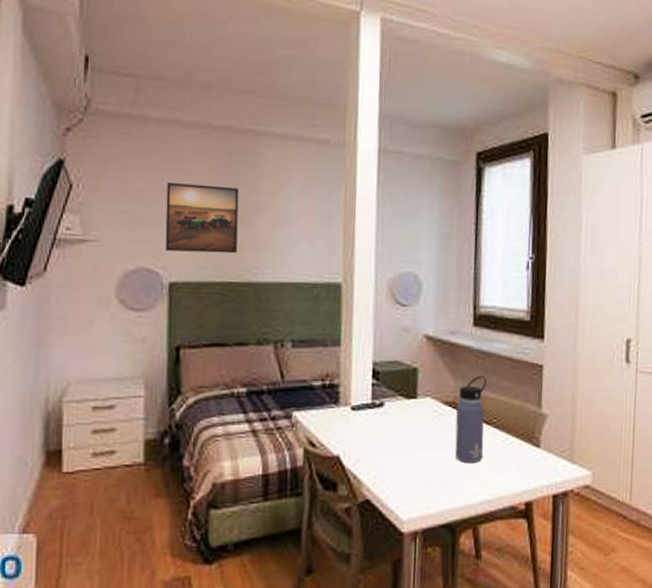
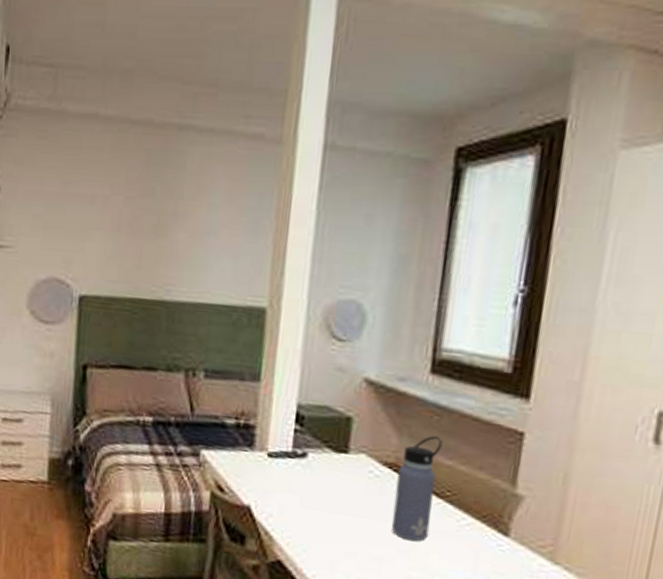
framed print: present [165,182,239,254] -> none [77,184,157,267]

